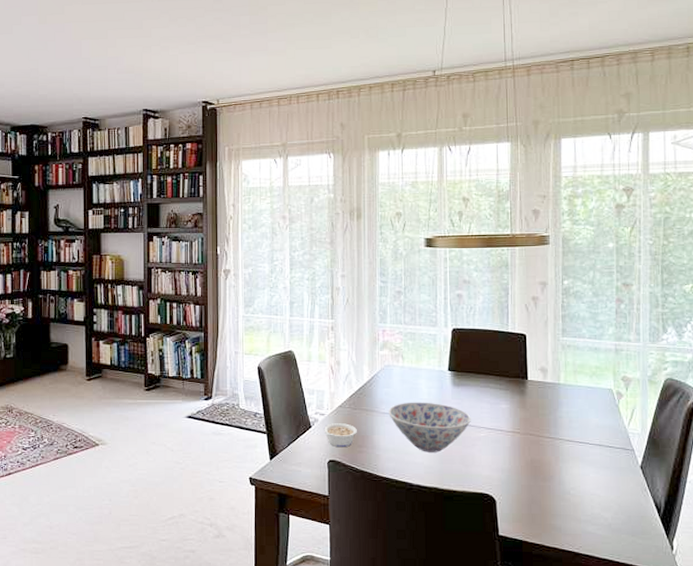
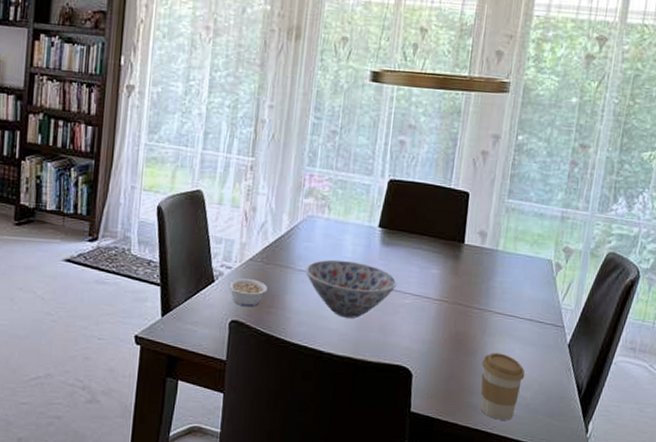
coffee cup: none [559,477,603,540] -> present [480,352,525,420]

